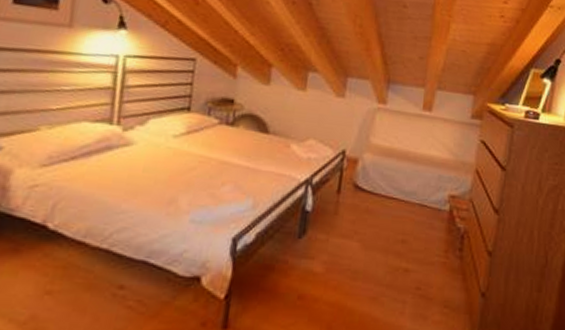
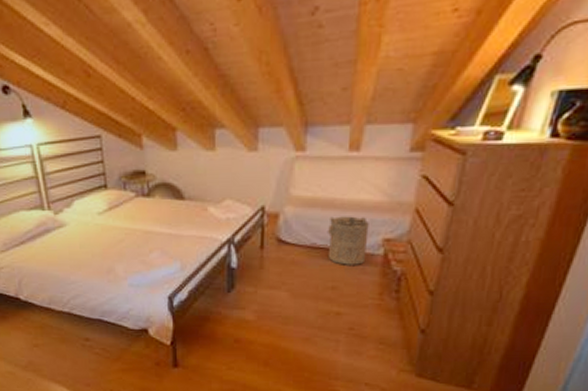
laundry hamper: none [400,168,438,219] -> present [327,216,369,265]

